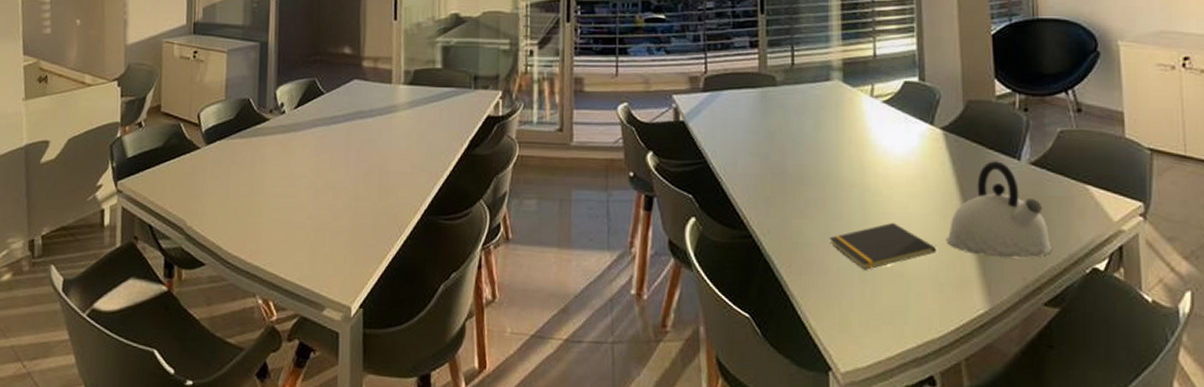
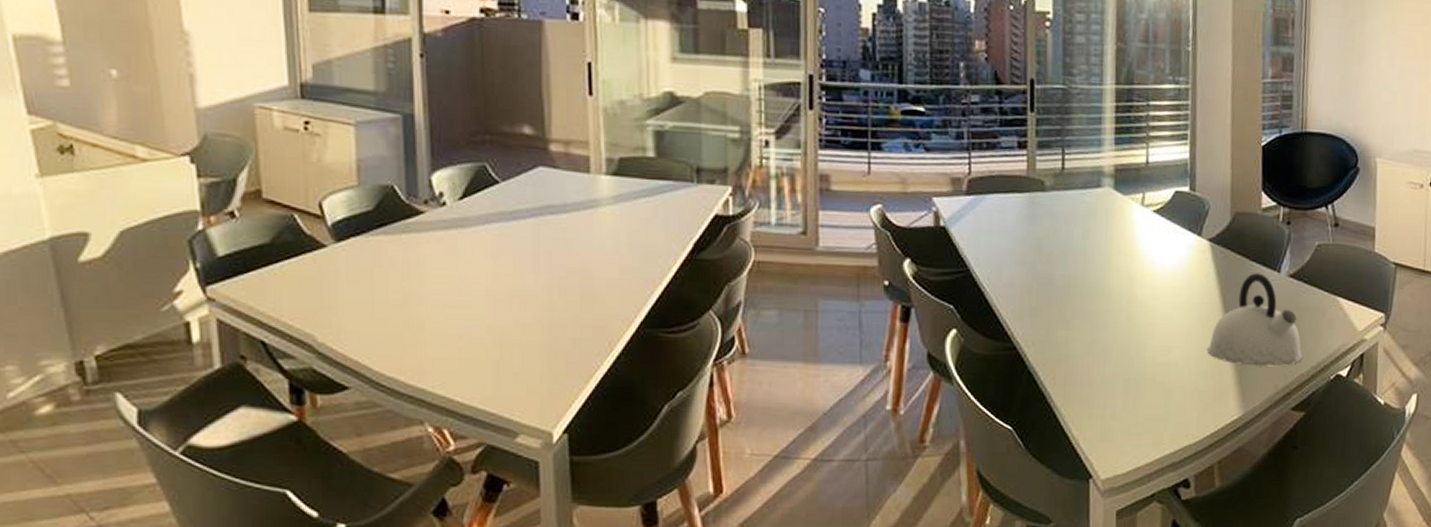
notepad: present [830,222,936,270] -> none [1095,333,1197,380]

